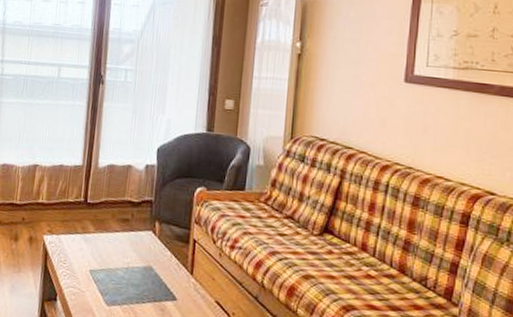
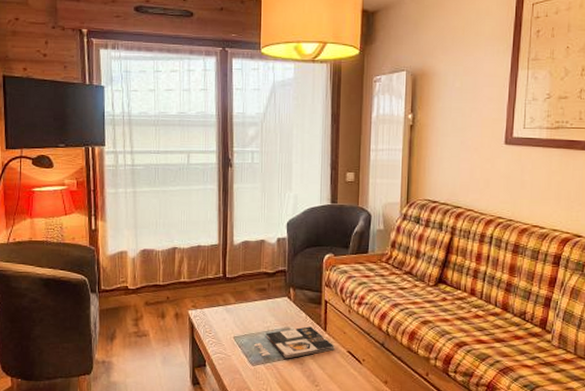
magazine: none [110,267,201,302] -> present [253,326,335,359]

